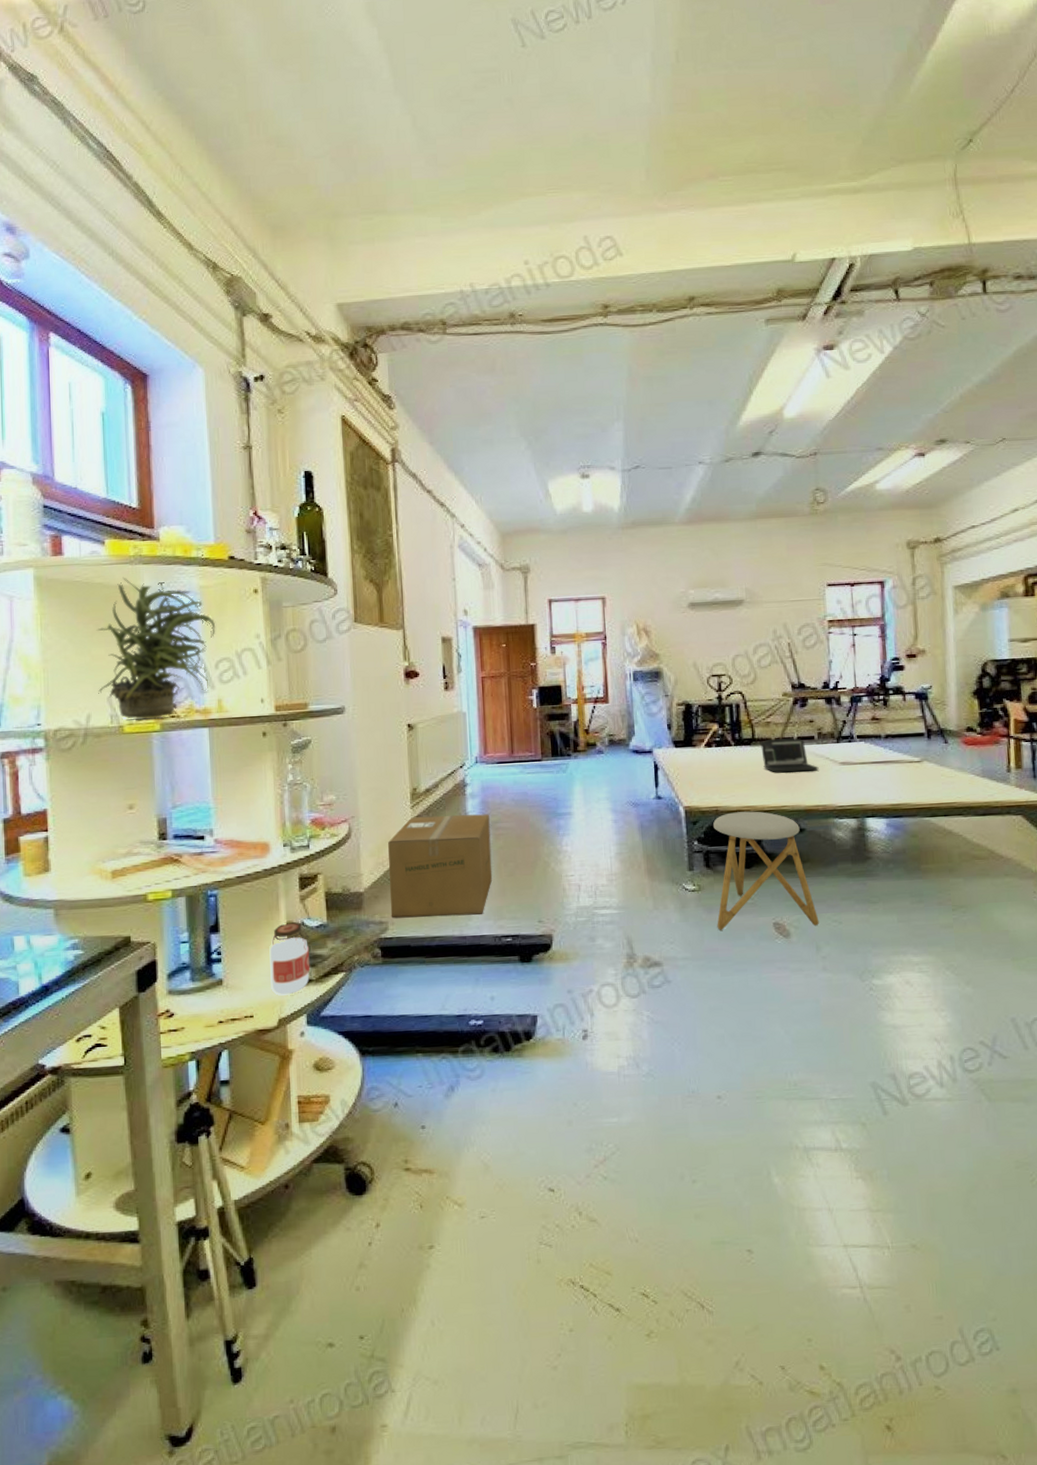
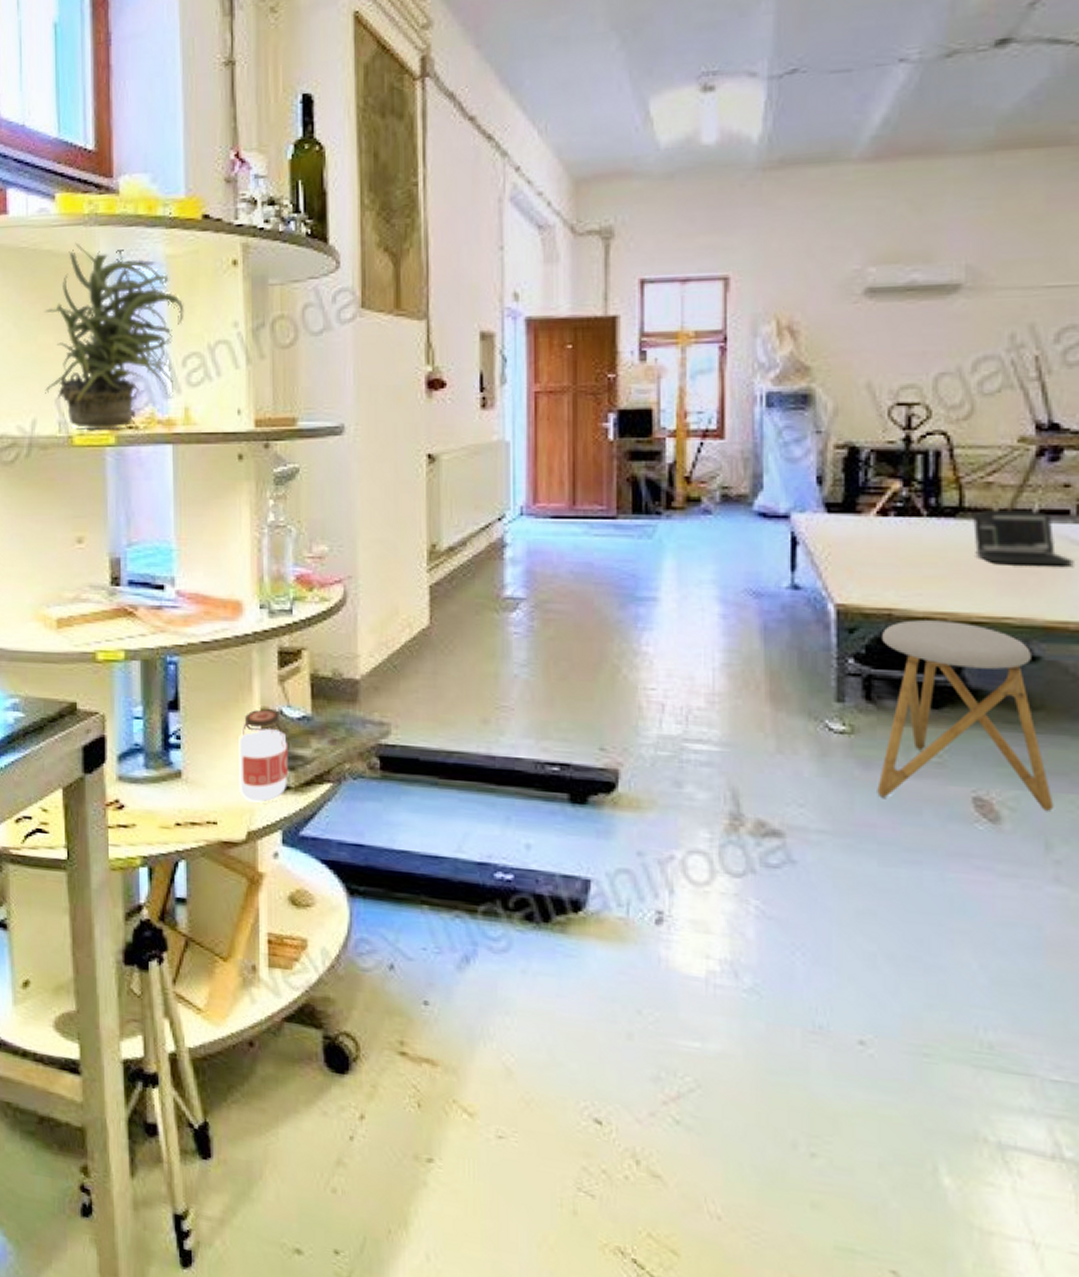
box: present [388,814,493,919] -> none [394,584,537,729]

